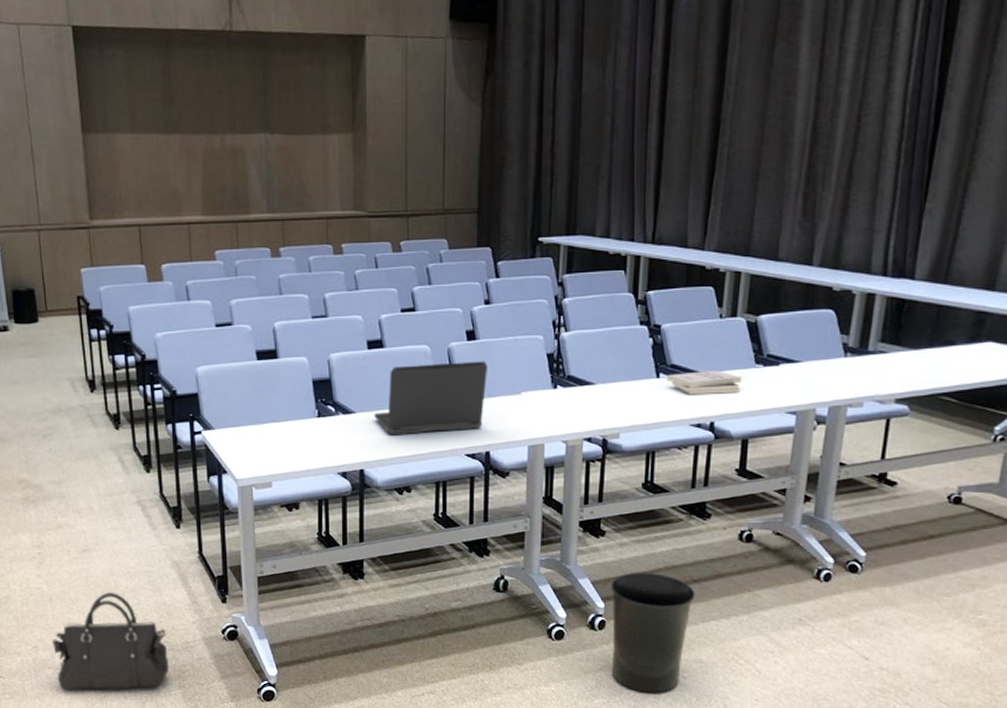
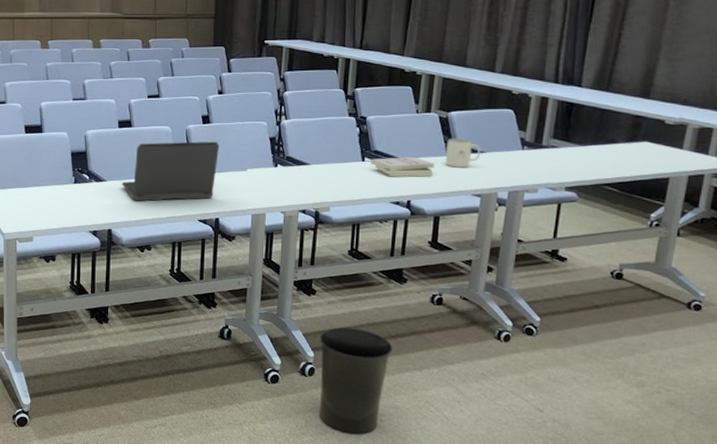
mug: none [754,345,797,381] -> present [445,137,481,168]

